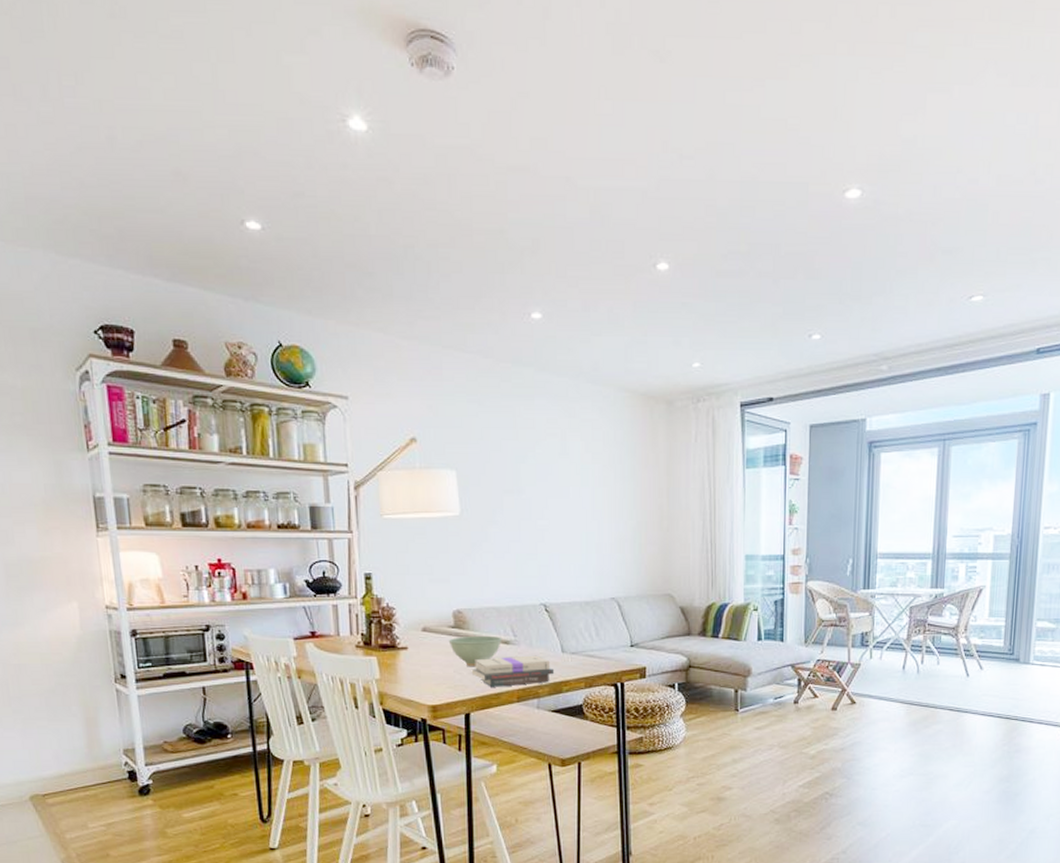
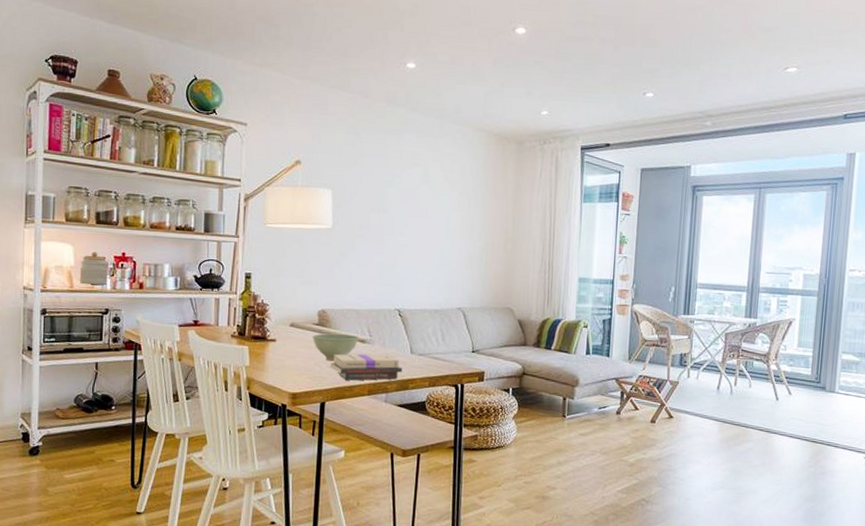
jar: none [168,560,205,599] -> present [79,252,108,286]

